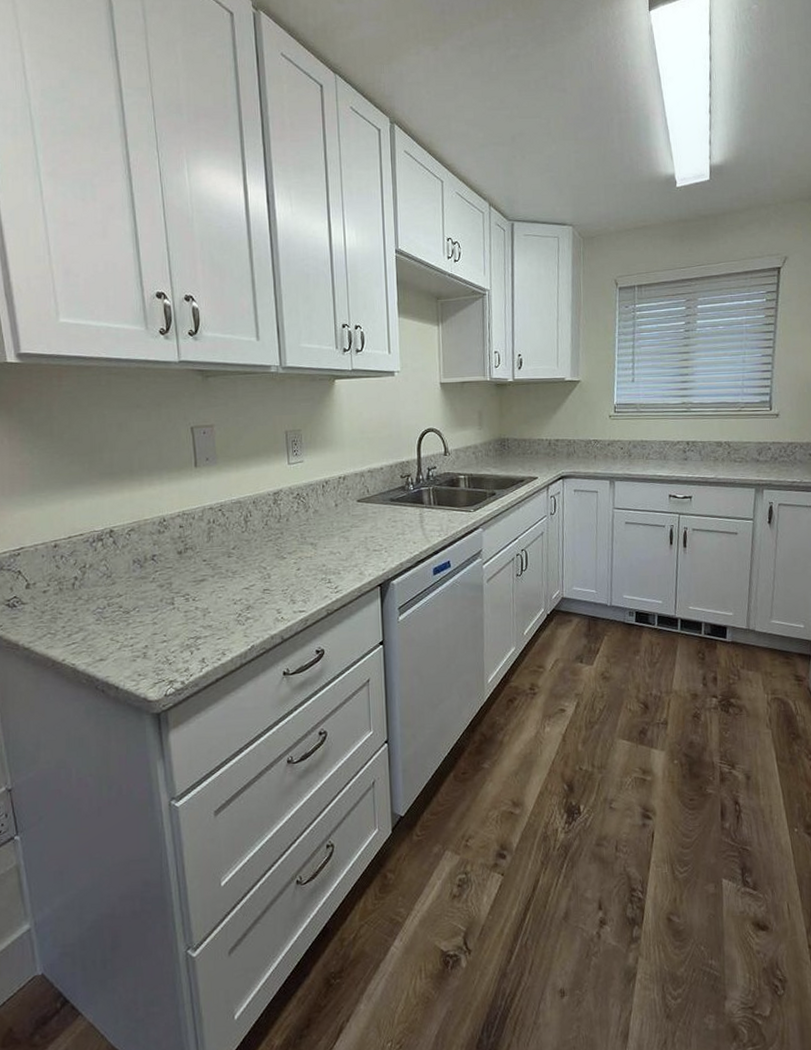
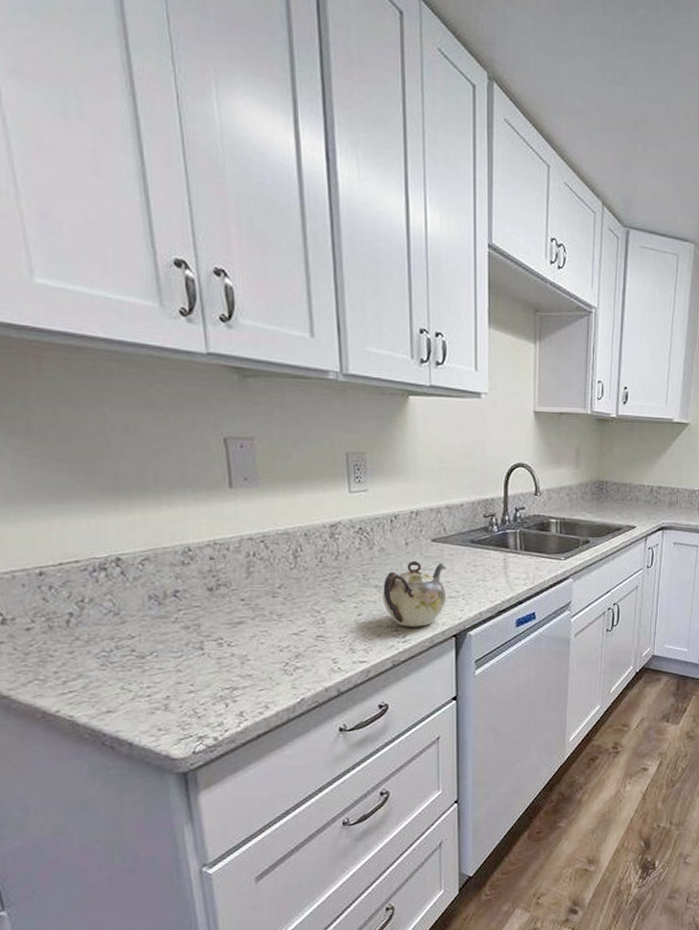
teapot: none [316,519,372,579] -> present [382,560,447,627]

